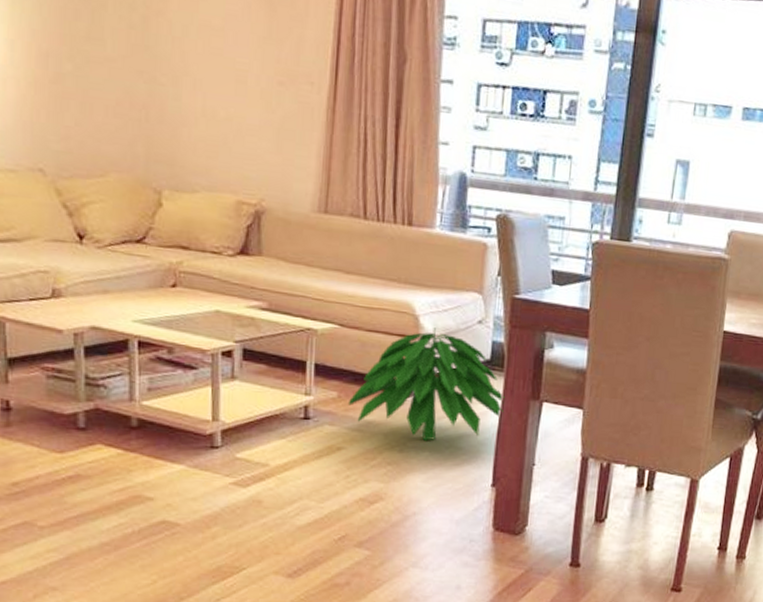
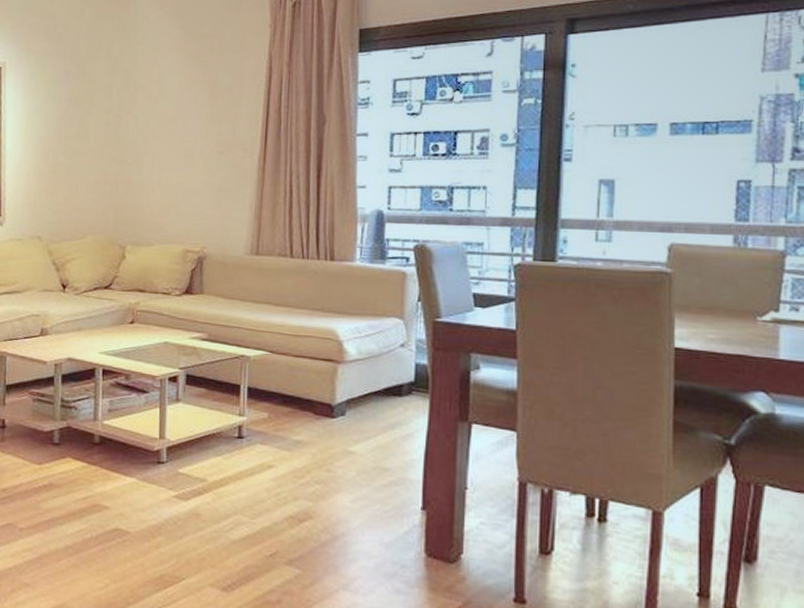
indoor plant: present [347,327,505,441] -> none [277,352,431,461]

